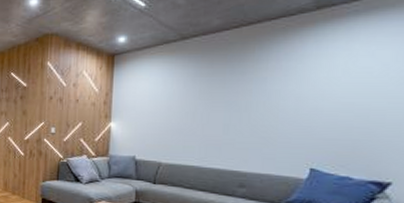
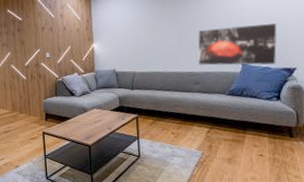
wall art: none [248,118,370,175] -> present [198,23,277,66]

